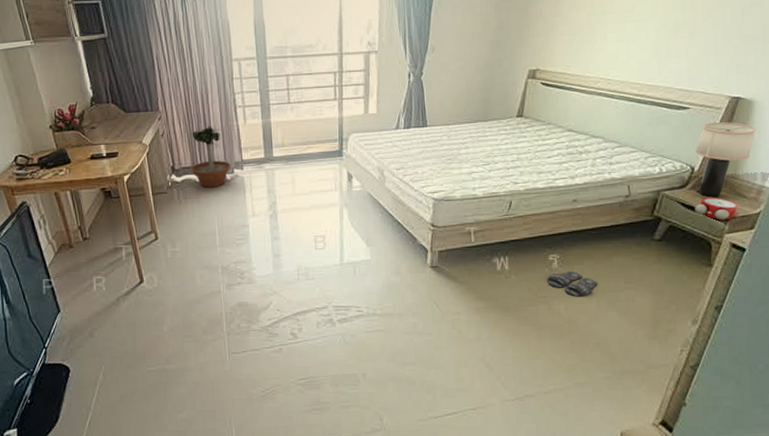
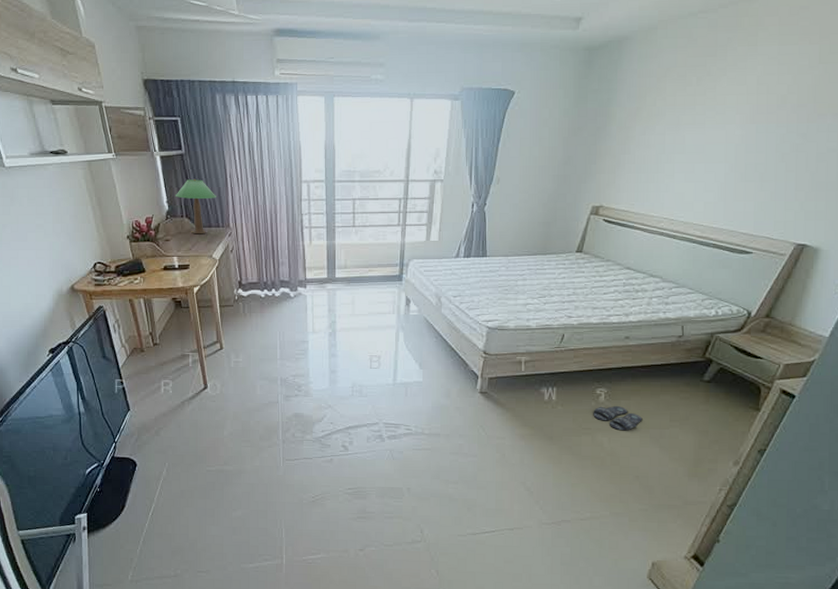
table lamp: none [99,62,143,120] -> present [175,178,216,234]
potted tree: present [191,119,231,188] -> none [257,238,295,303]
table lamp: present [694,121,757,198] -> none [751,268,819,343]
alarm clock: present [694,197,740,220] -> none [747,342,795,366]

